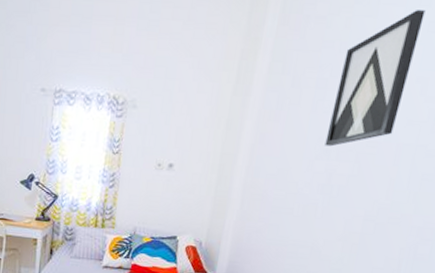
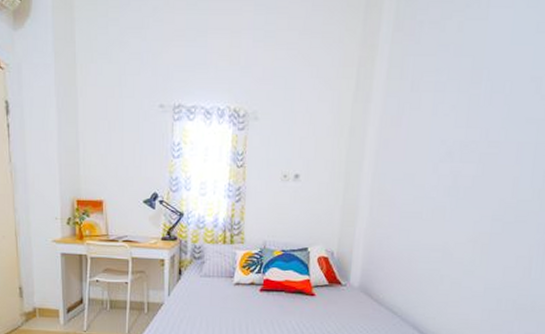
wall art: present [324,10,426,147] -> none [448,12,534,149]

